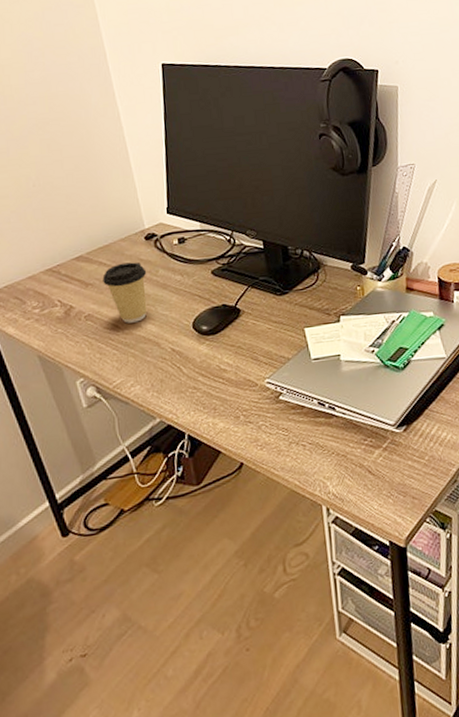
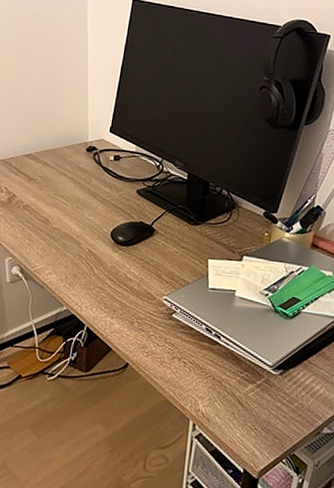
coffee cup: present [102,262,147,323] -> none [44,167,82,221]

